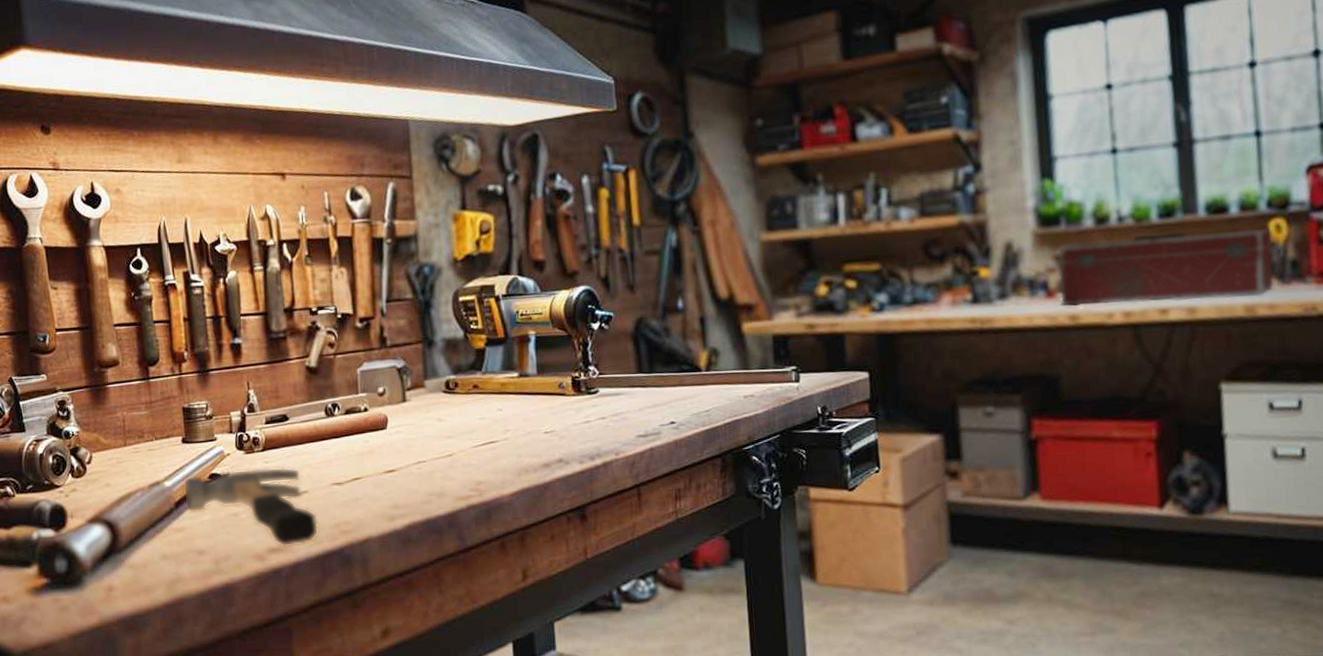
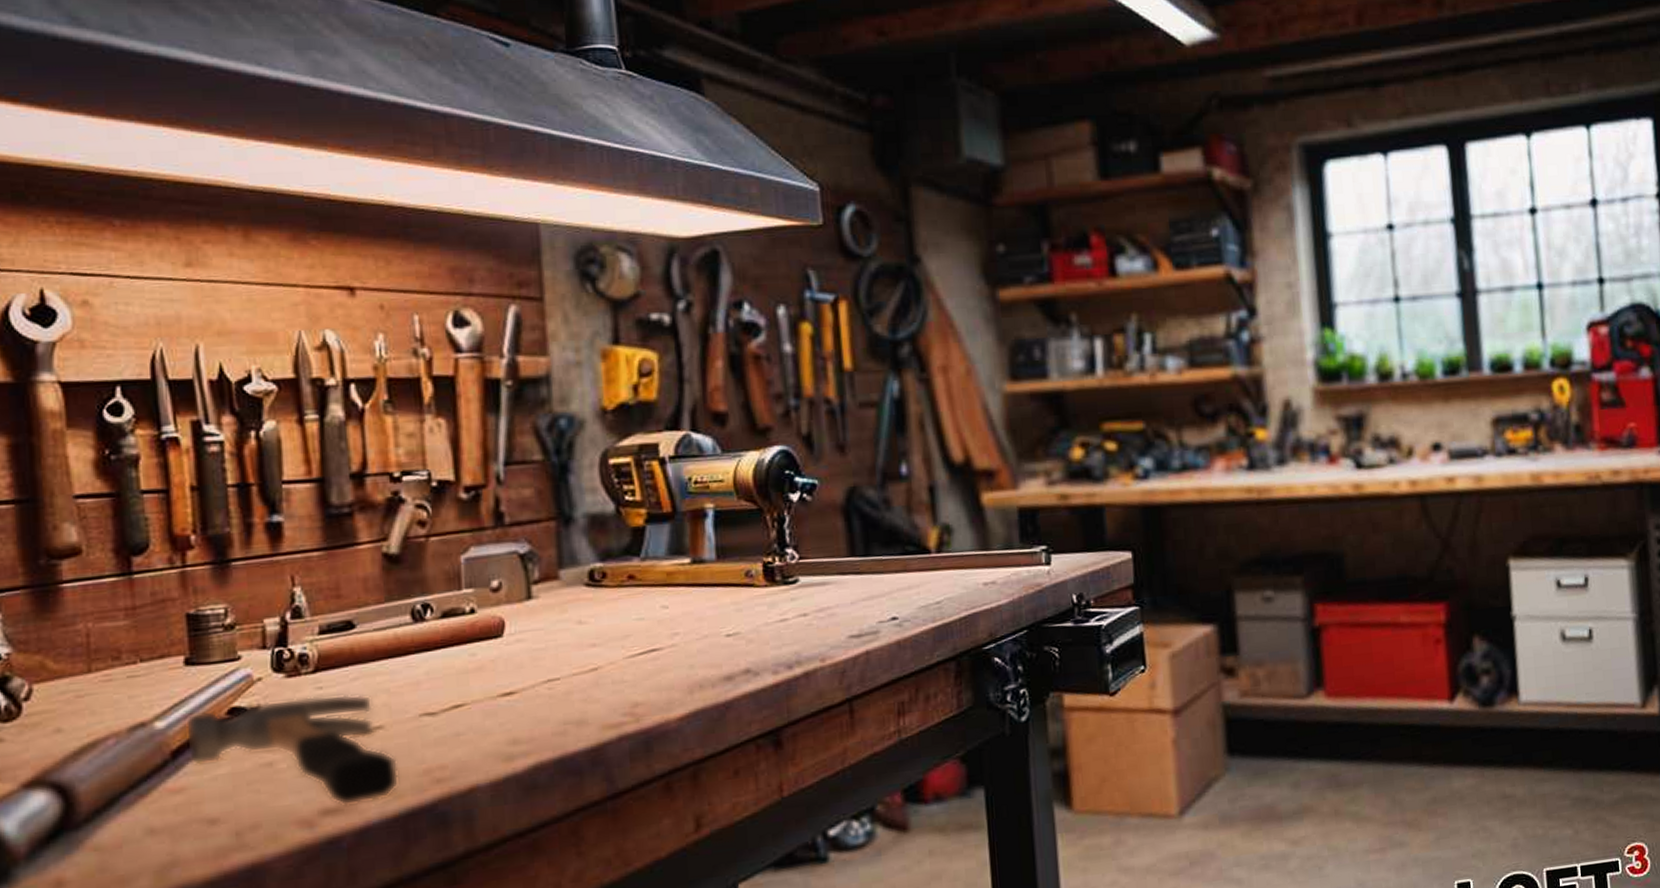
toolbox: present [1058,228,1274,305] -> none [1340,388,1559,472]

